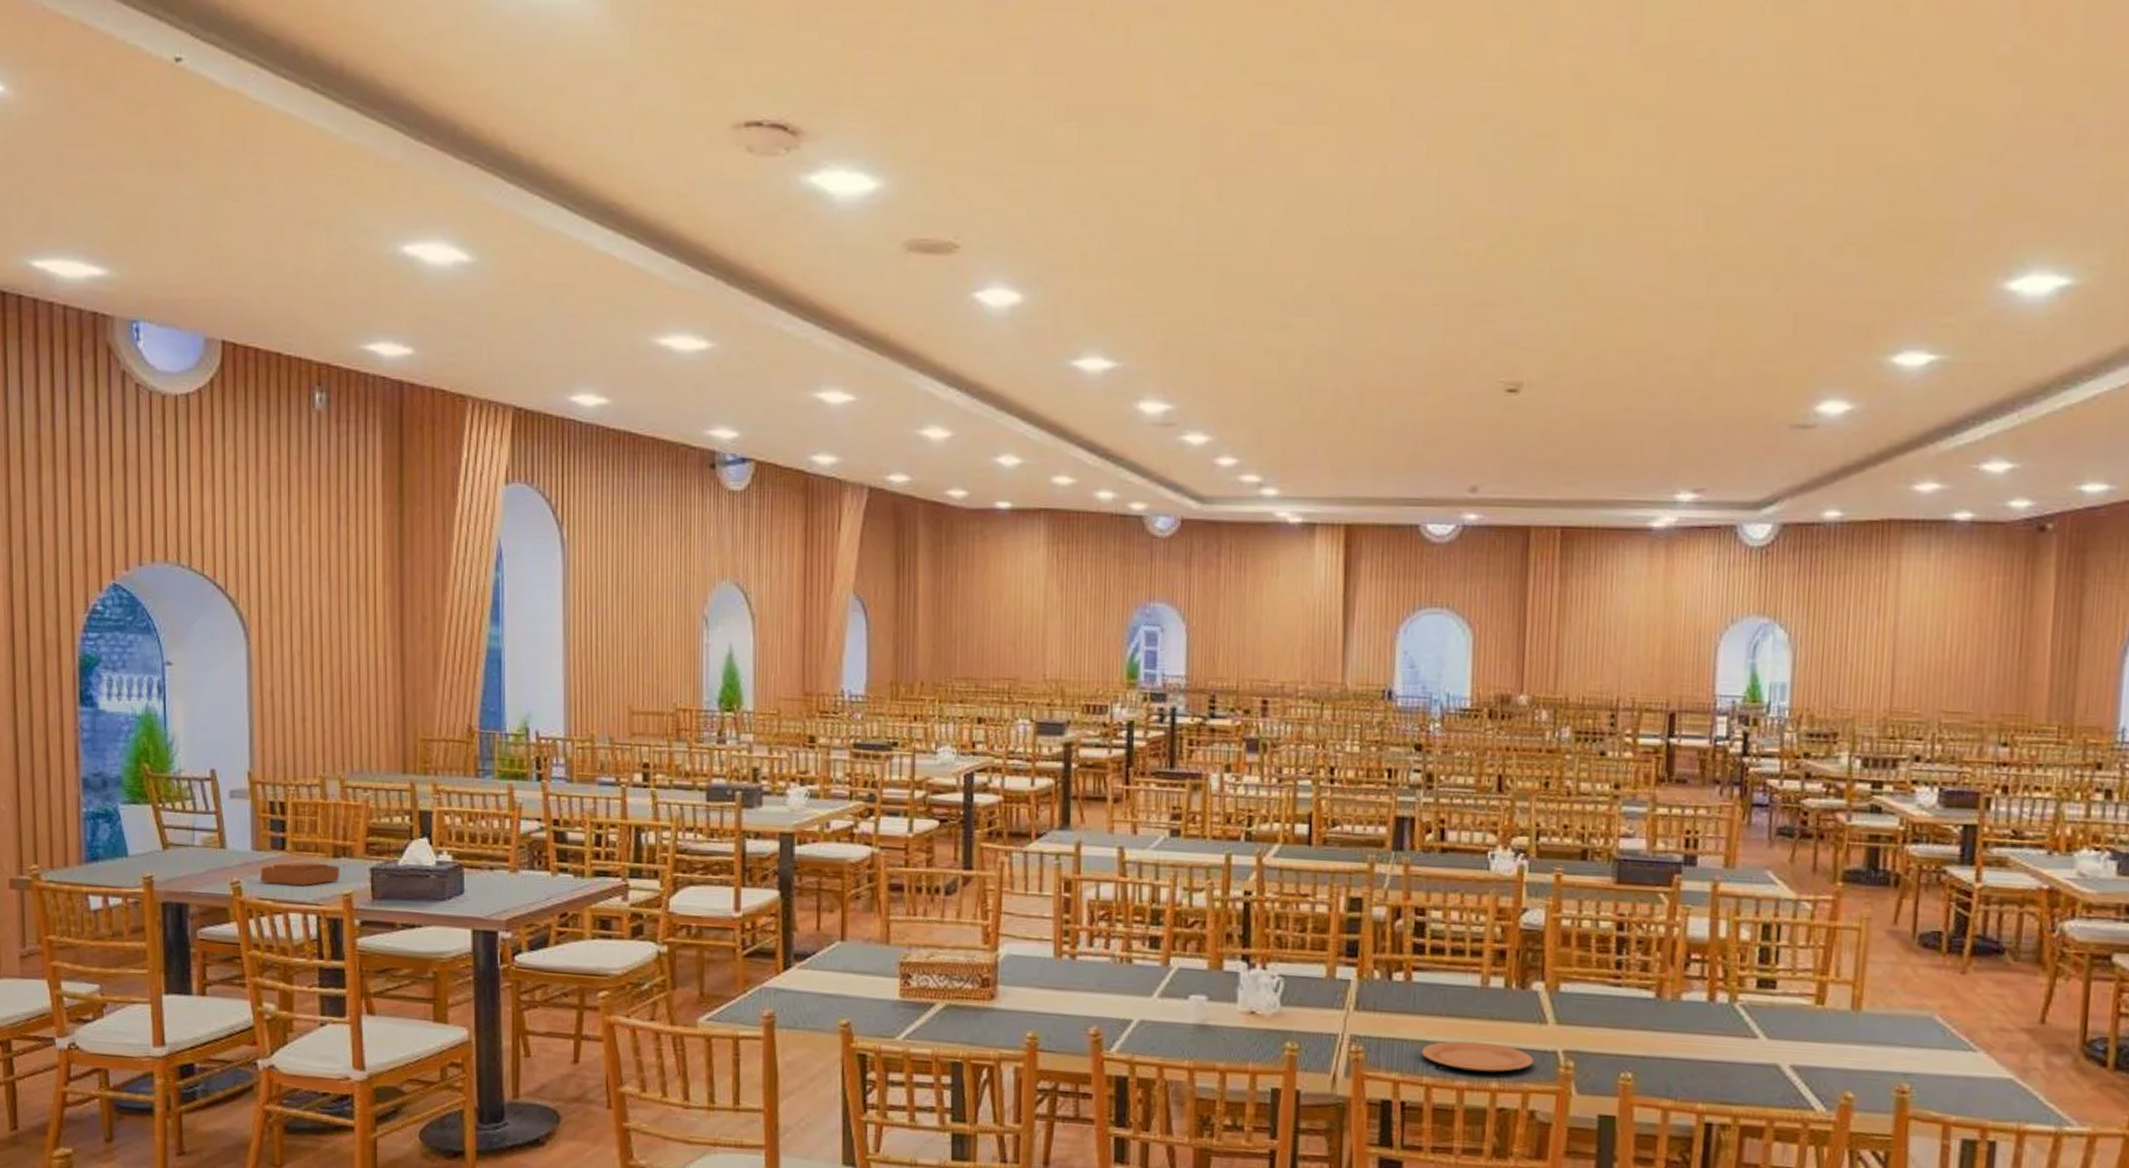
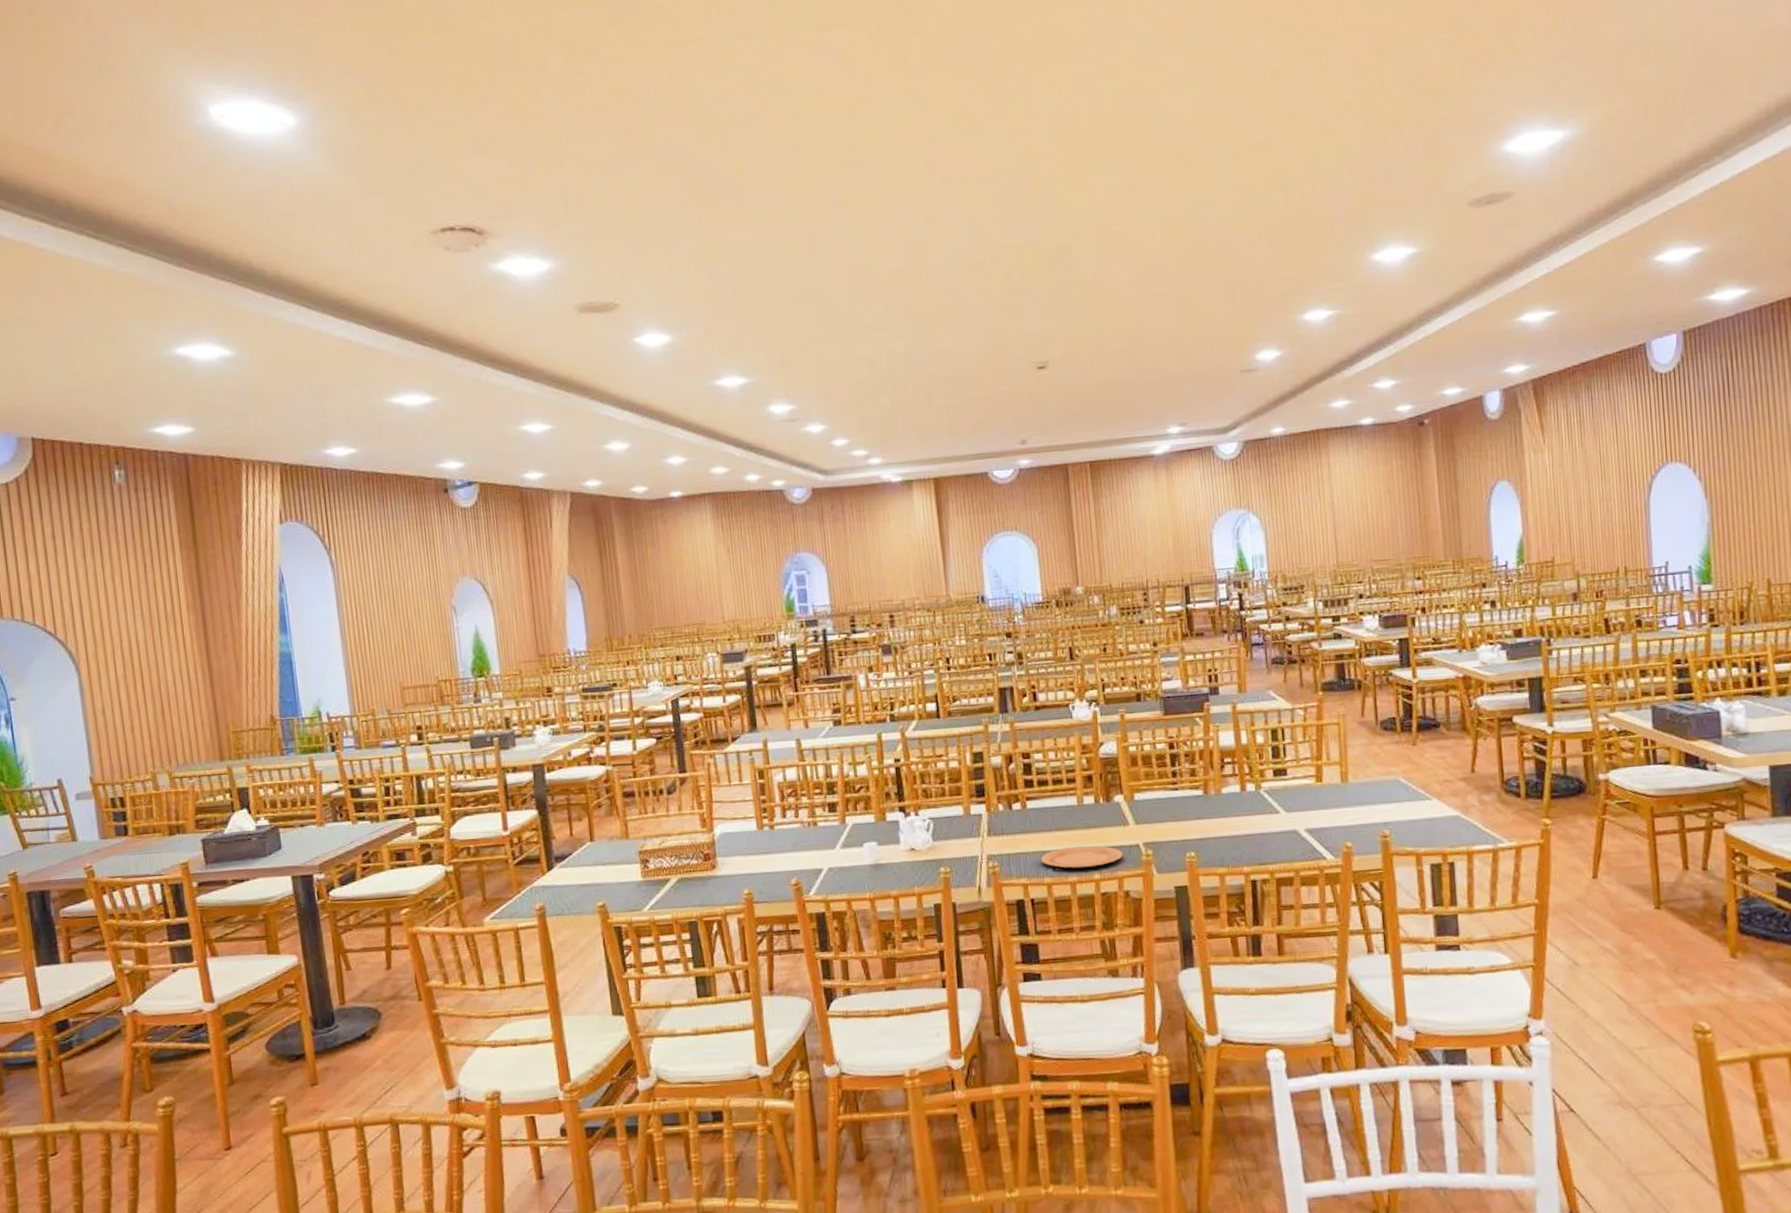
napkin holder: present [260,862,340,887] -> none [108,841,177,864]

